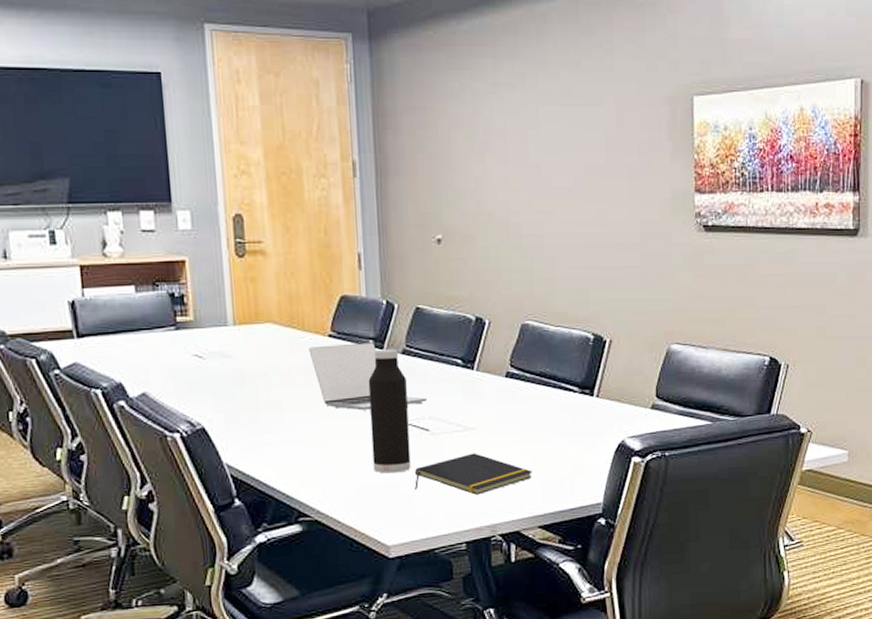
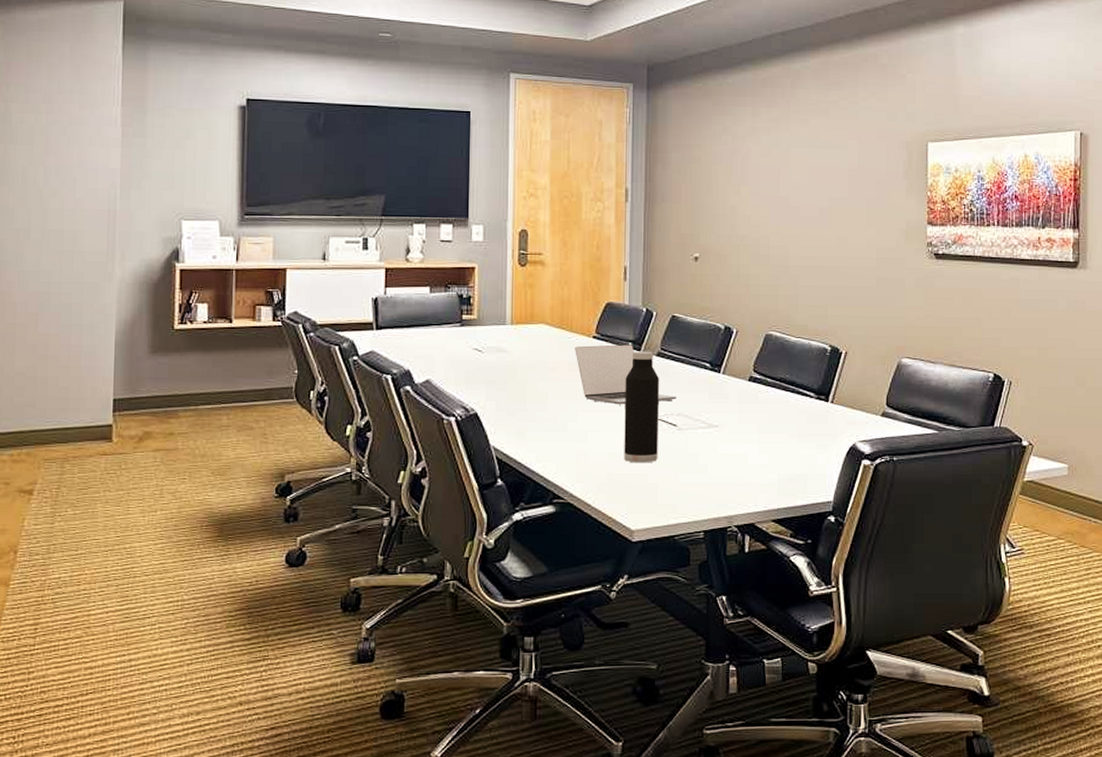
notepad: present [414,453,533,495] -> none [660,448,769,487]

